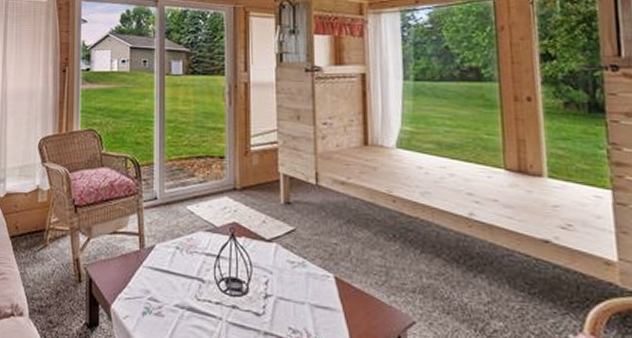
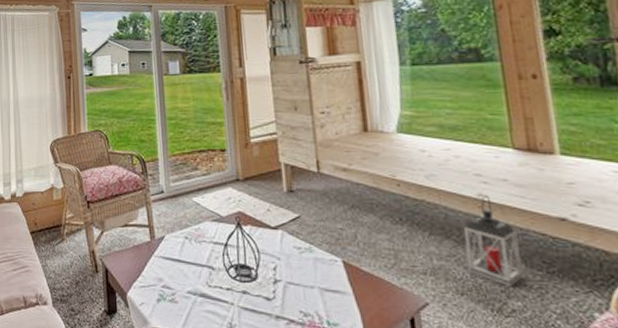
lantern: none [453,214,506,306] -> present [463,194,523,286]

